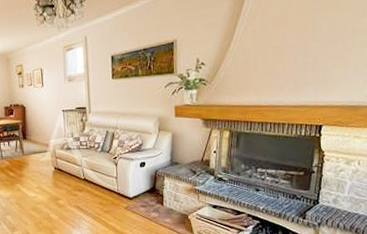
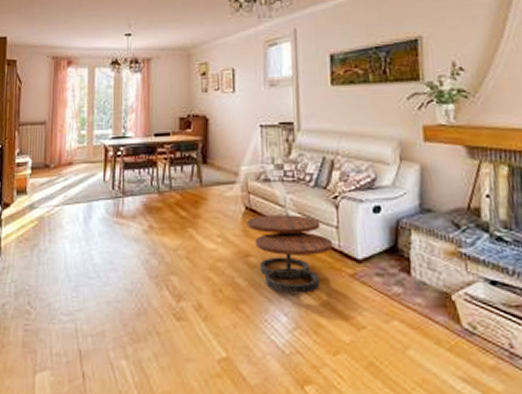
coffee table: none [56,171,114,222] -> present [248,215,334,294]

